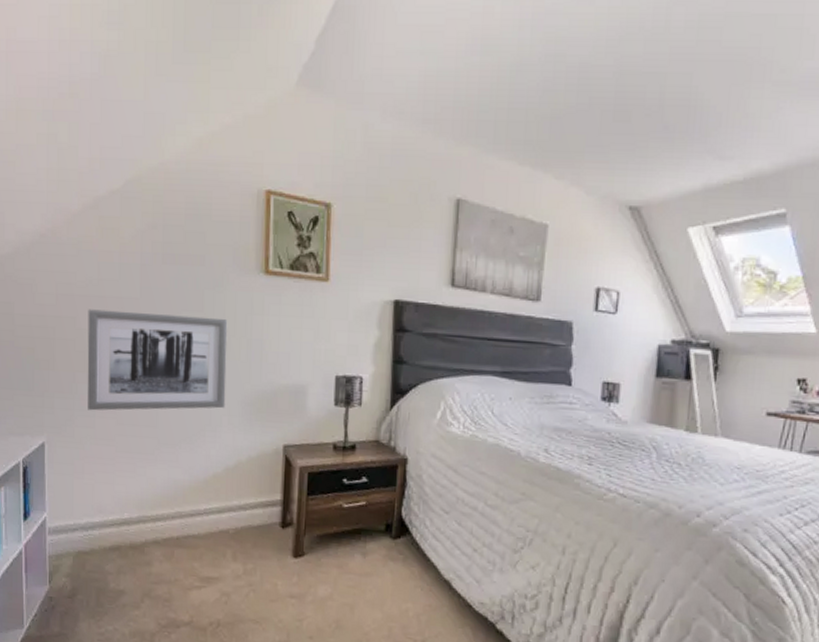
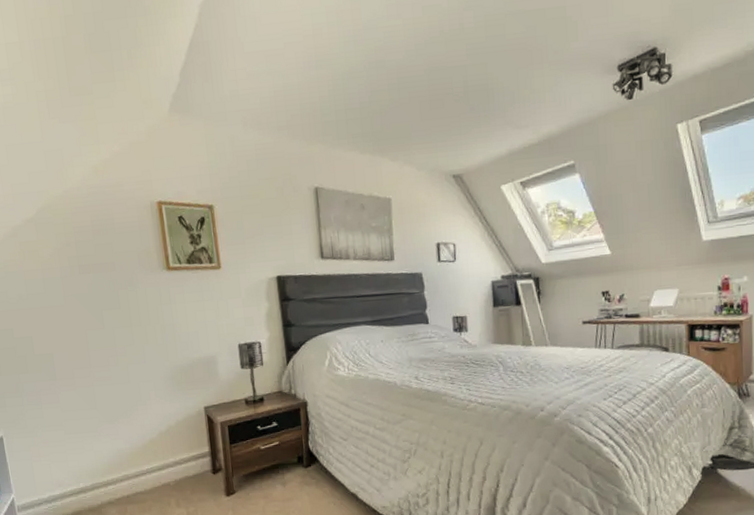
wall art: present [87,309,228,411] -> none [22,311,151,404]

